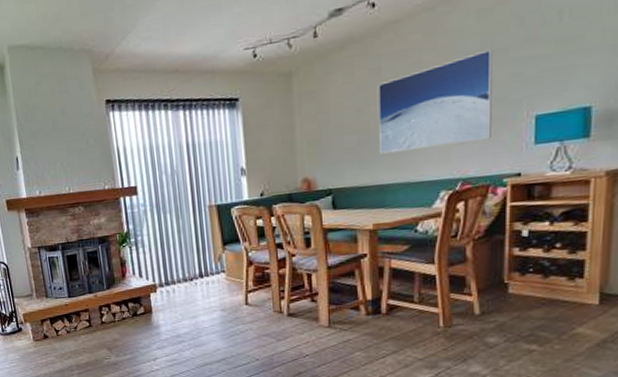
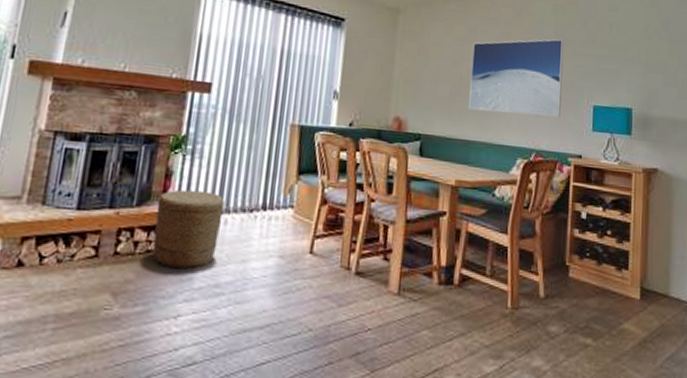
woven basket: none [120,270,172,328] -> present [153,189,225,269]

